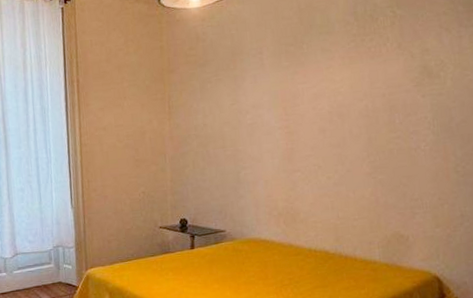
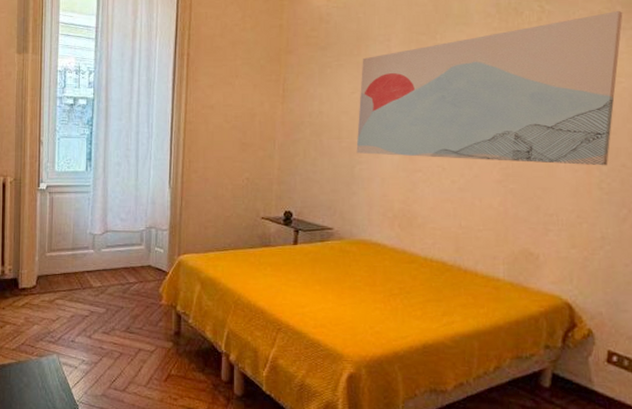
wall art: none [238,11,465,160] -> present [356,11,623,166]

